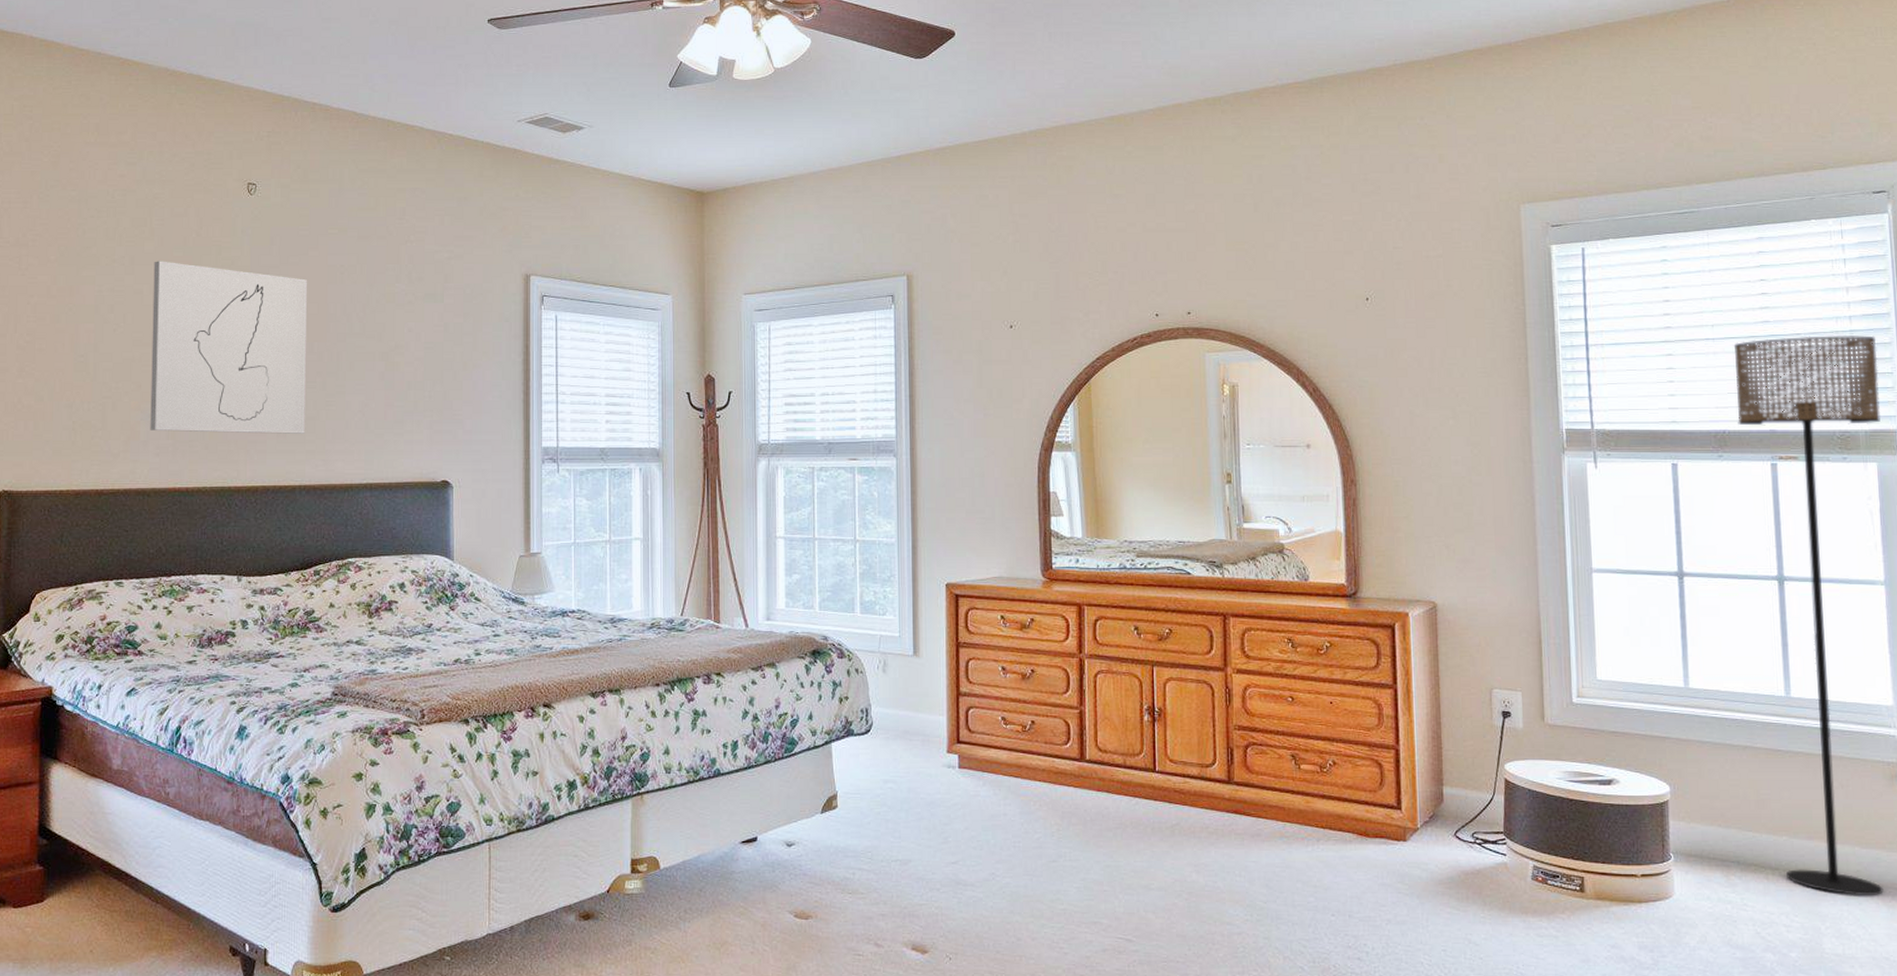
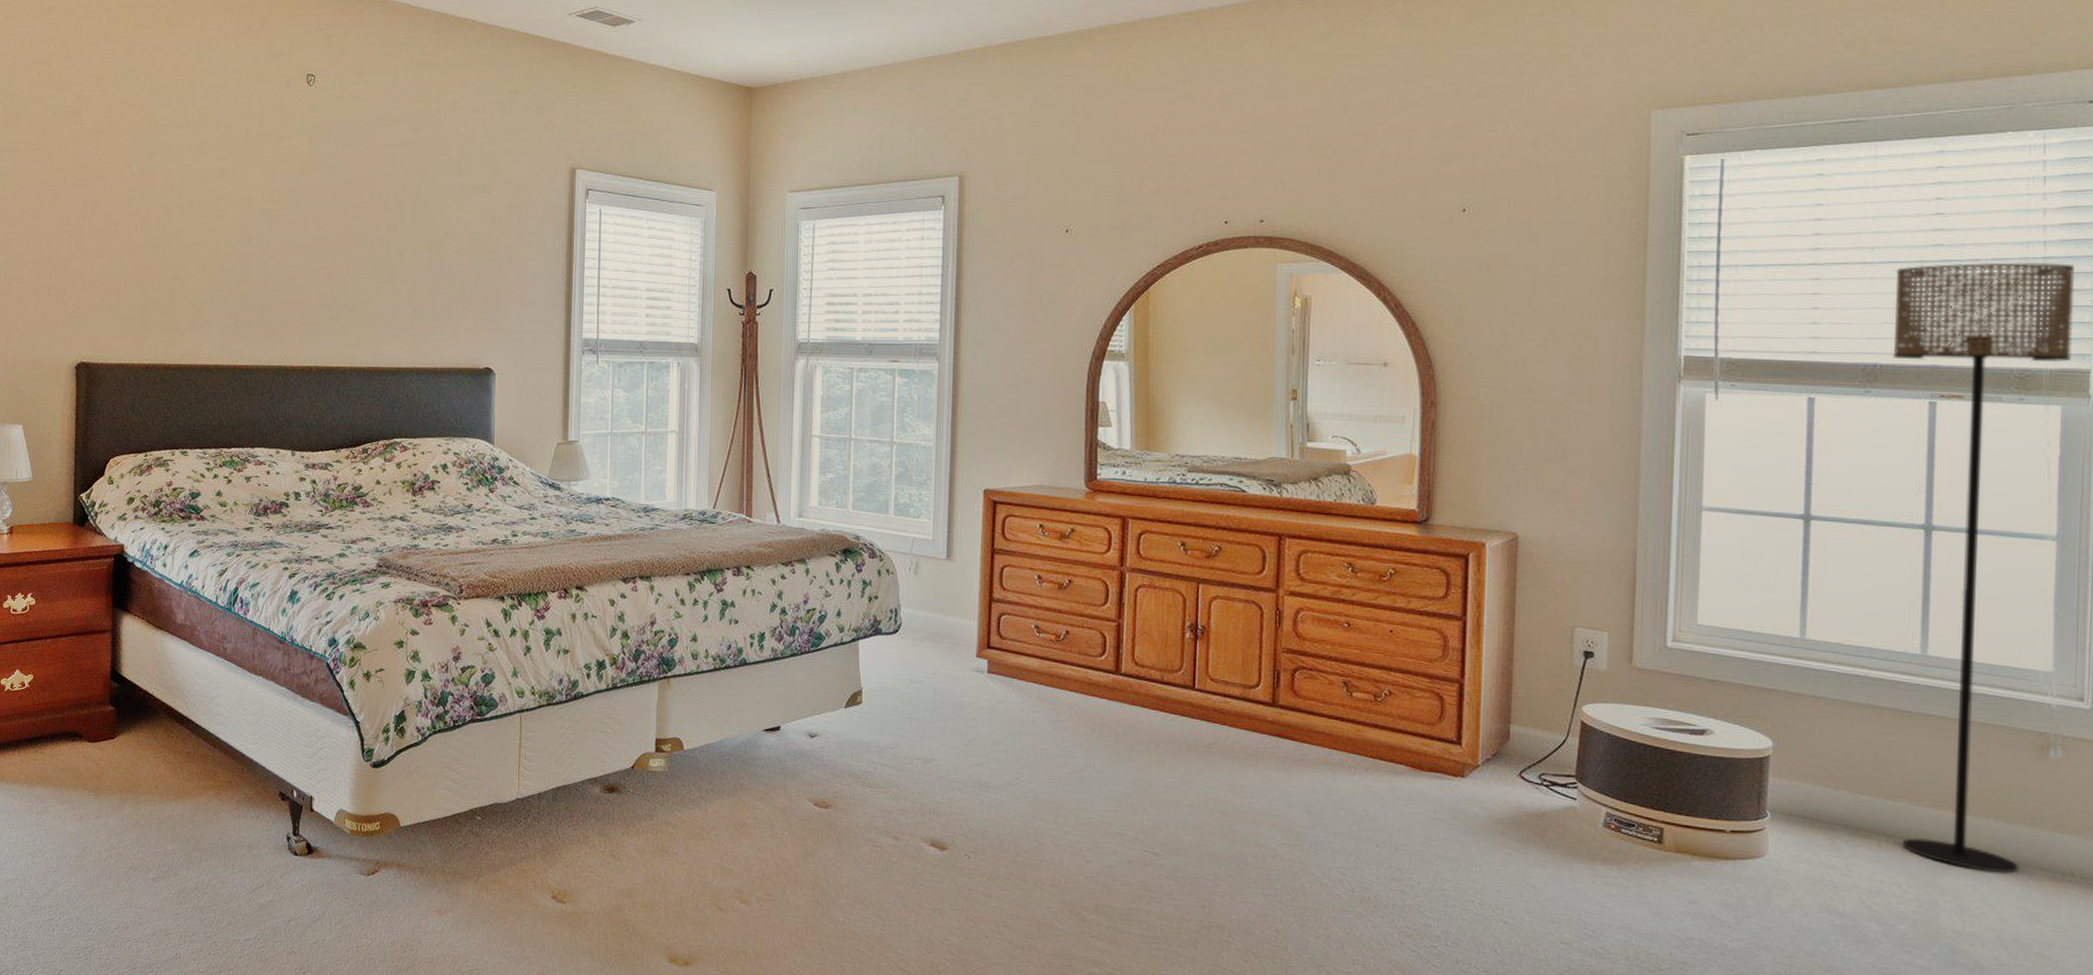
wall art: present [150,261,308,434] -> none [214,149,362,318]

